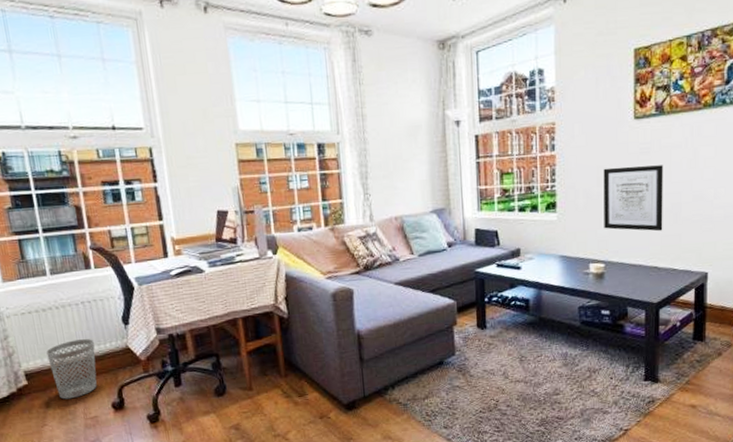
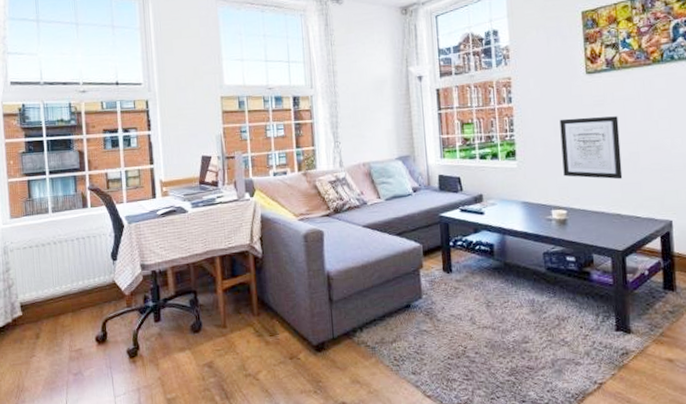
wastebasket: present [46,339,97,400] -> none [42,273,85,331]

